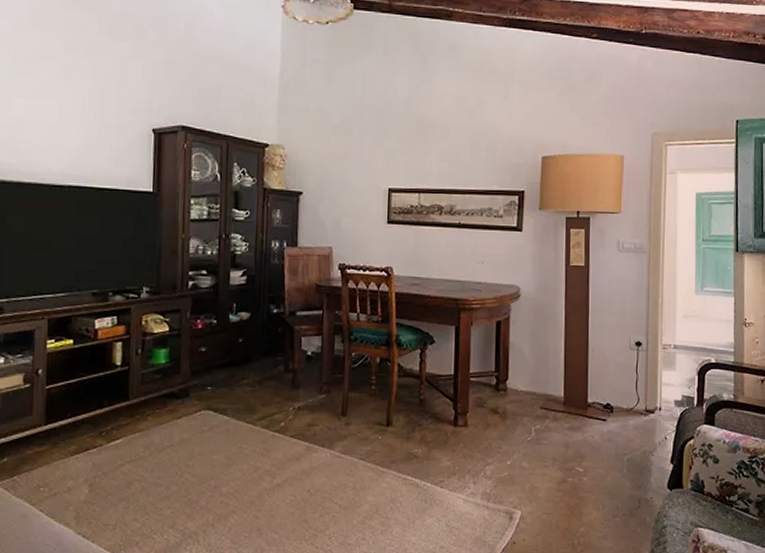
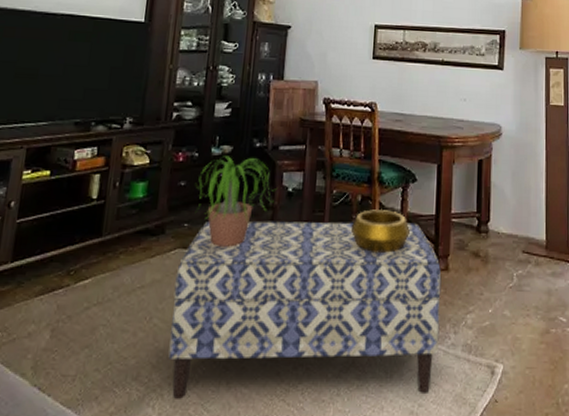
bench: none [201,382,461,544] -> present [168,221,442,399]
potted plant: none [218,322,296,408] -> present [197,156,276,247]
decorative bowl: none [370,369,429,411] -> present [350,208,410,253]

